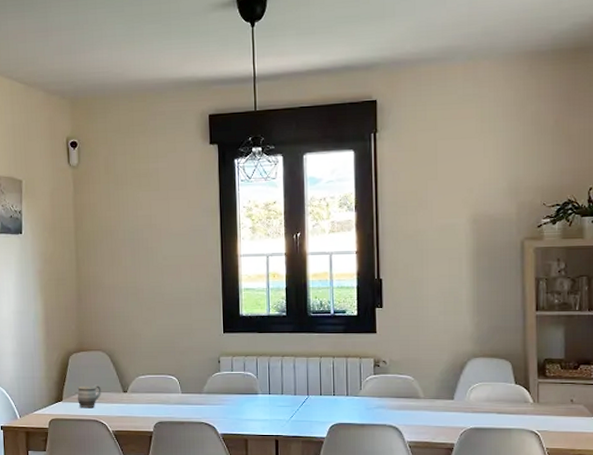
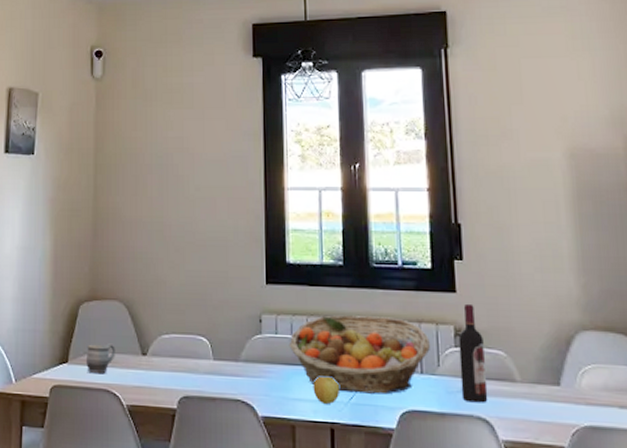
fruit basket: none [242,354,354,413] -> present [289,315,430,395]
apple: none [261,401,282,423] -> present [313,376,339,405]
wine bottle: none [377,341,398,415] -> present [458,303,488,403]

